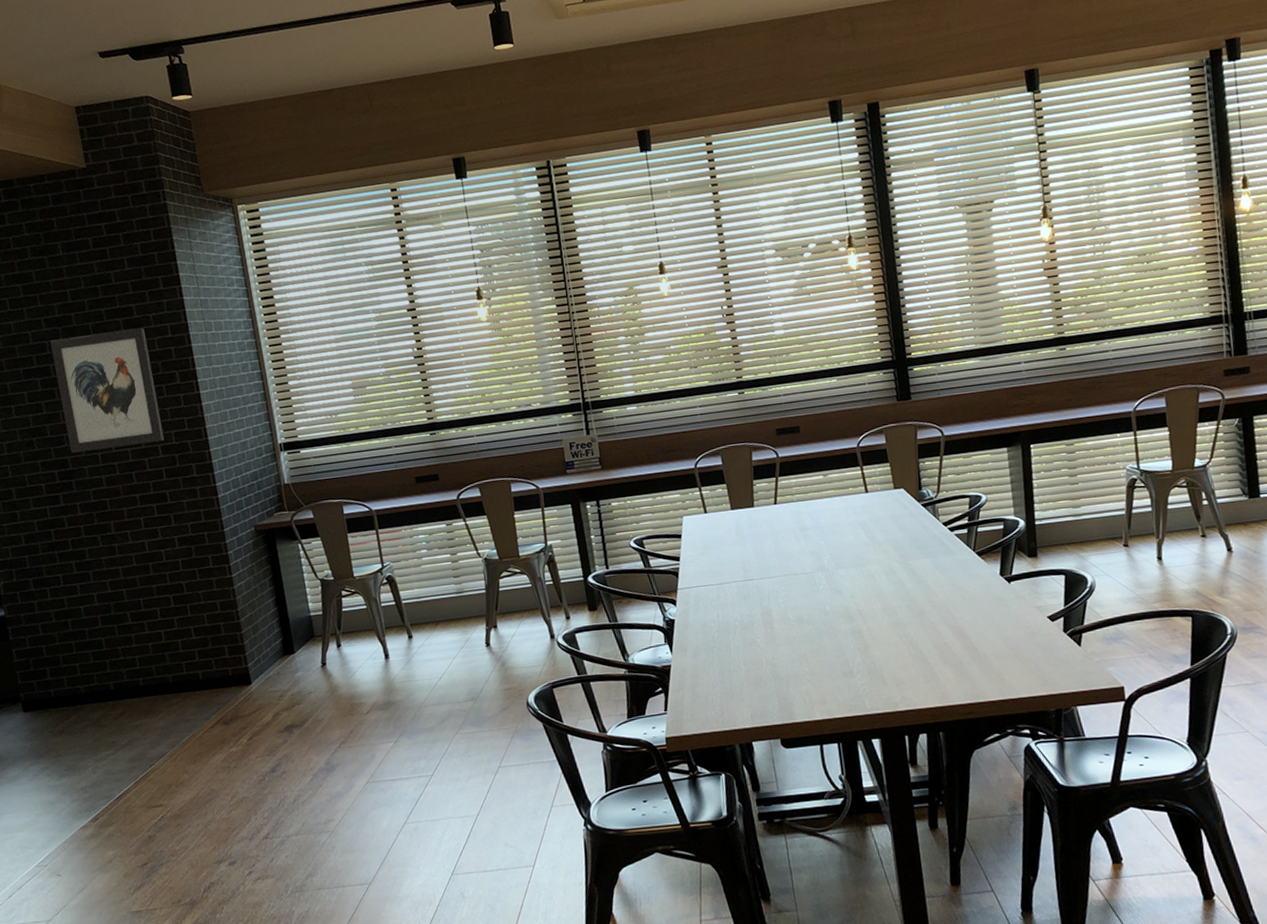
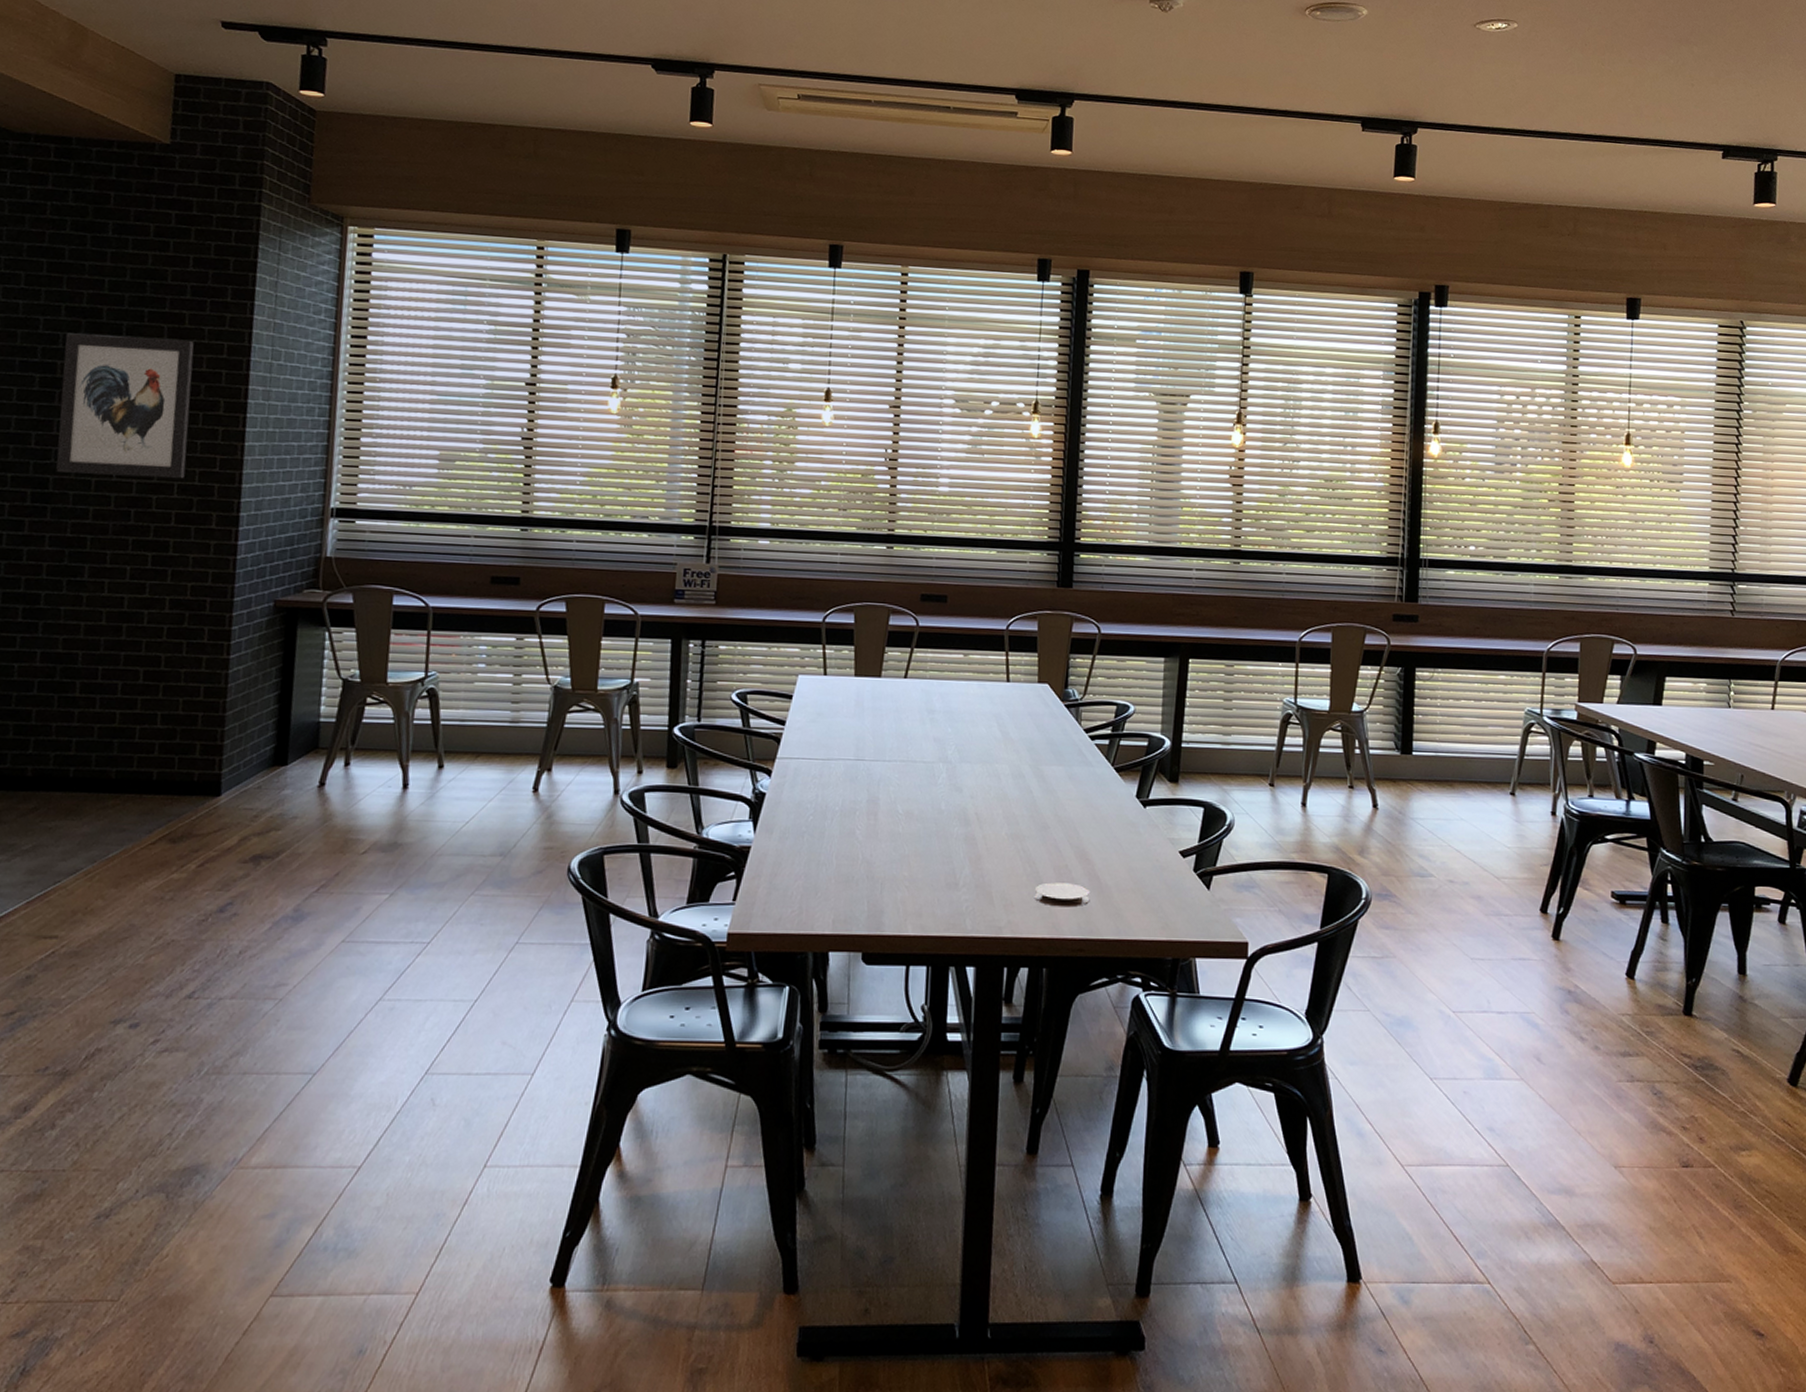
coaster: none [921,657,972,680] -> present [1034,882,1091,908]

